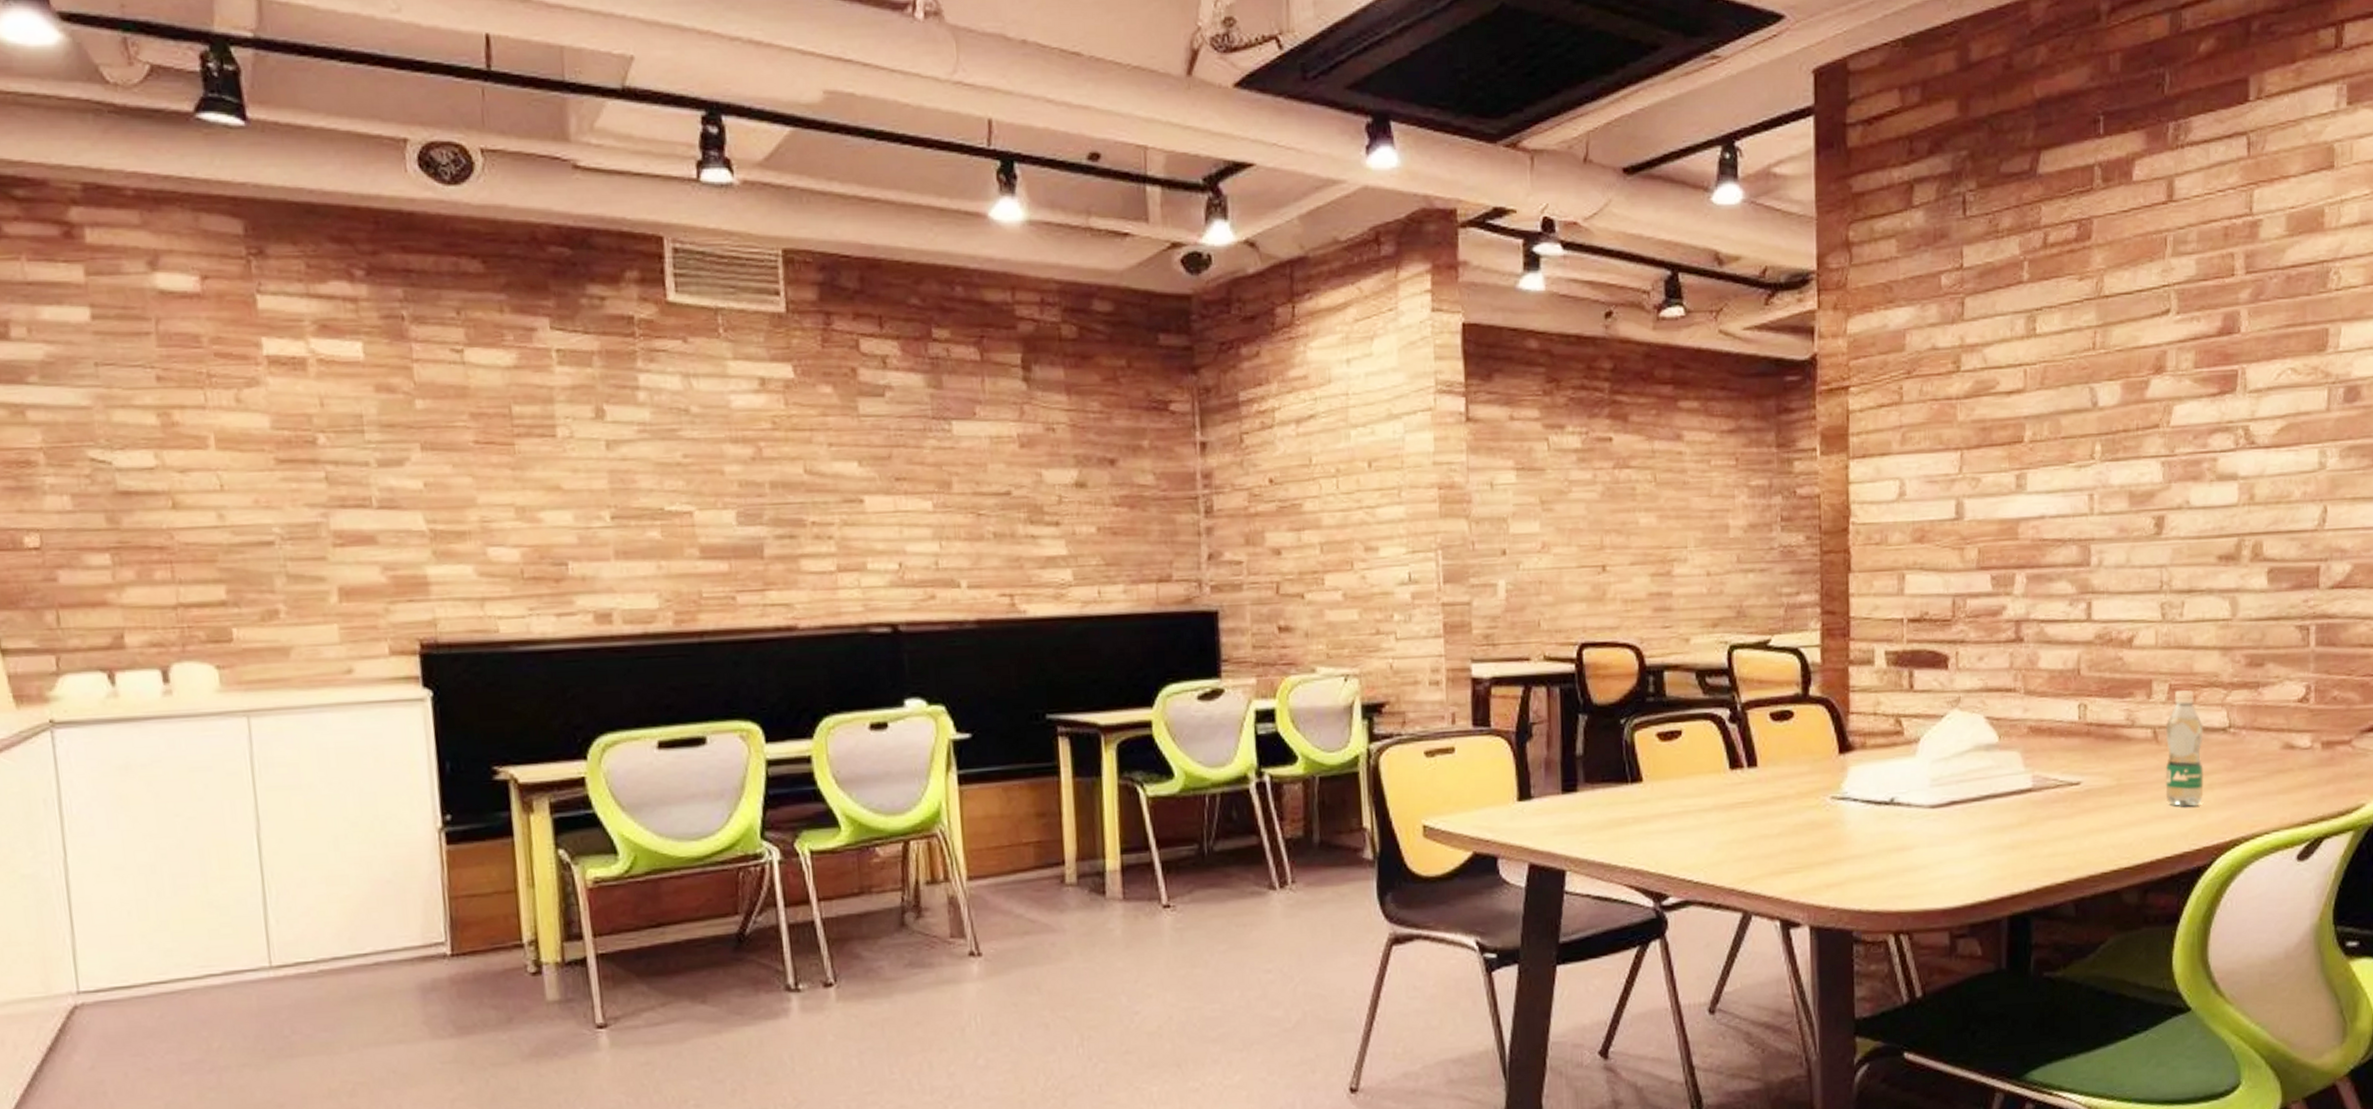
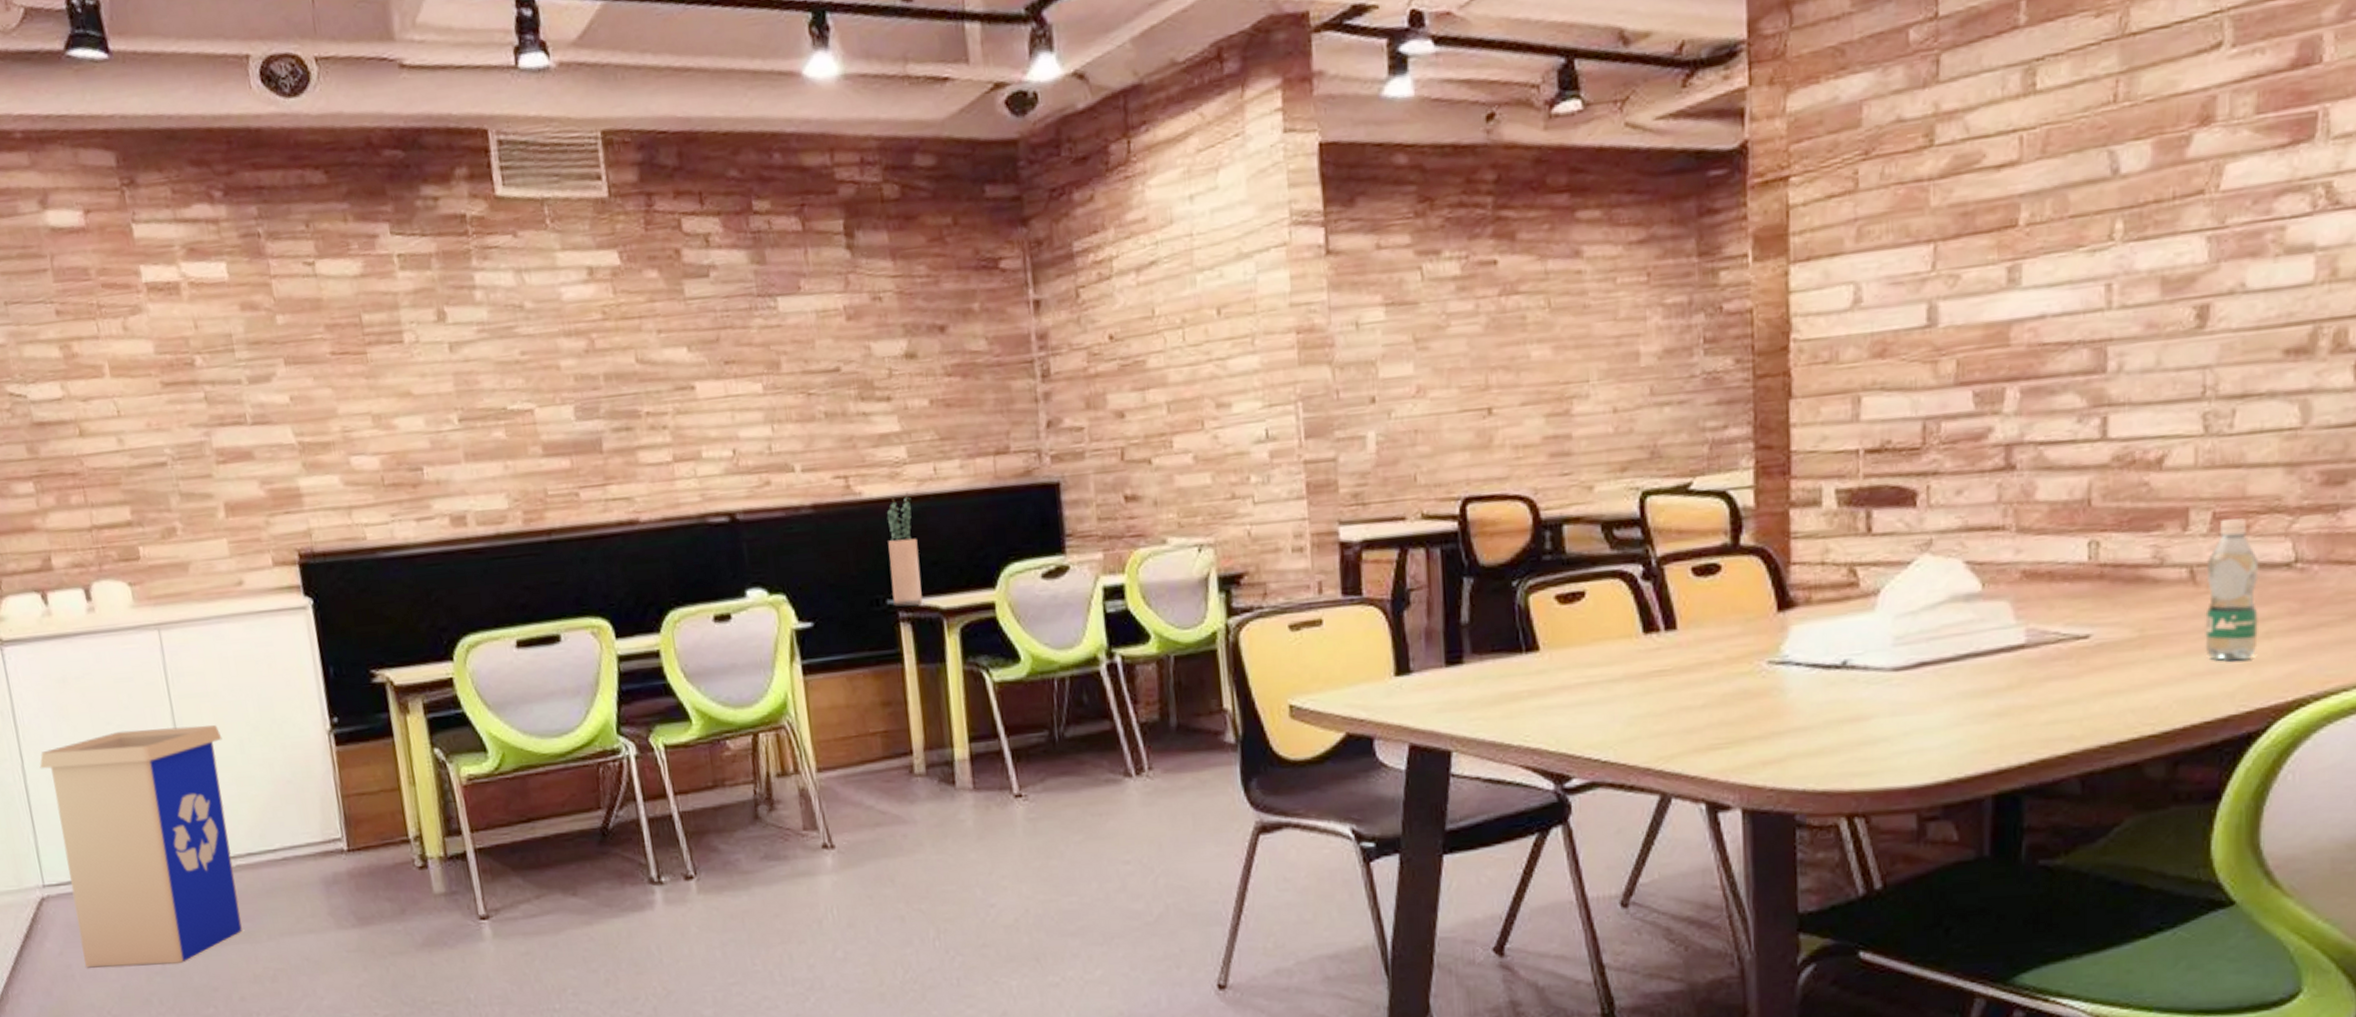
recycling bin: none [86,820,320,1084] -> present [39,725,242,968]
vase: none [1050,613,1082,723] -> present [887,492,923,608]

